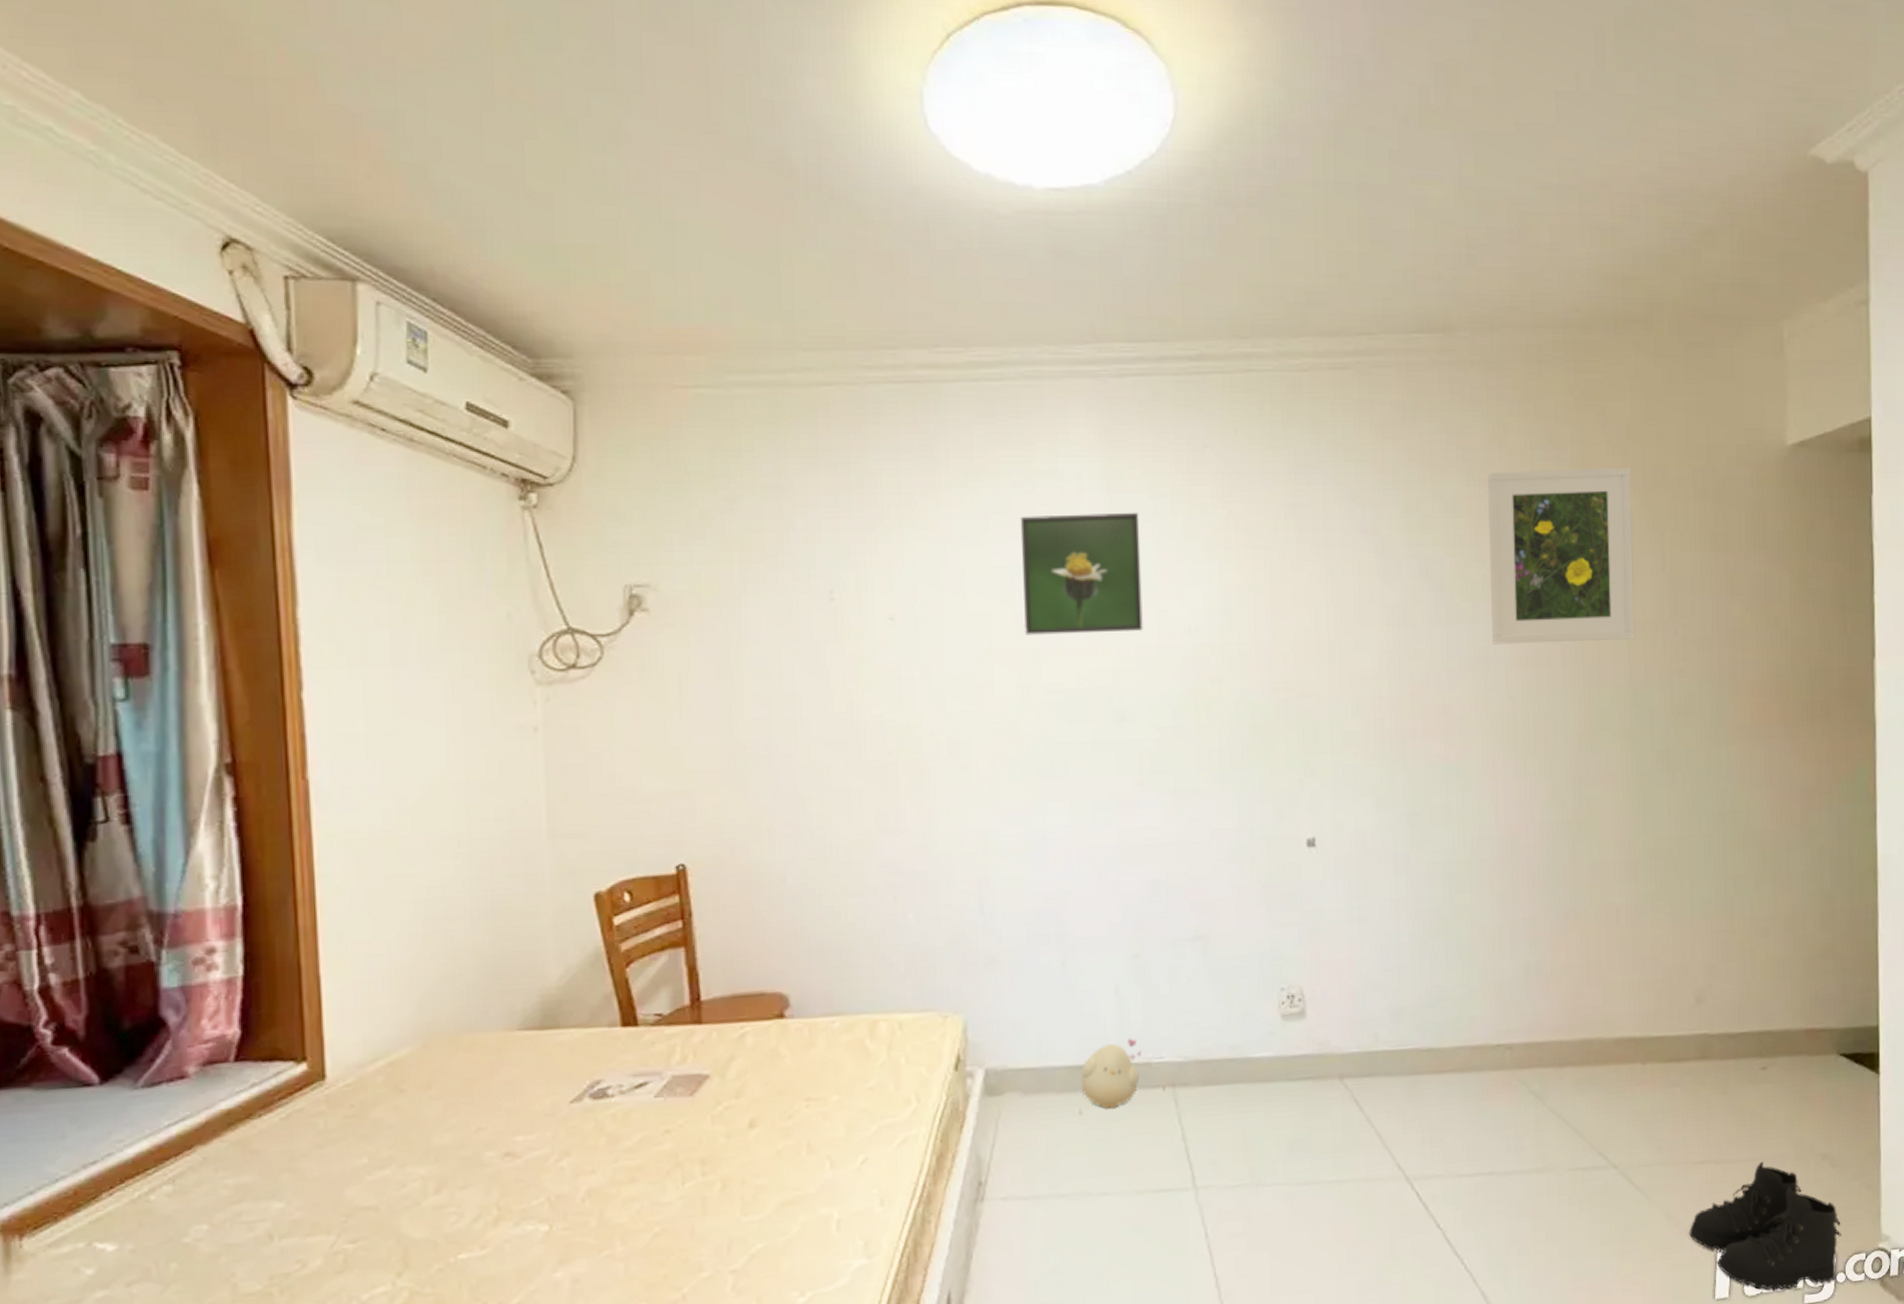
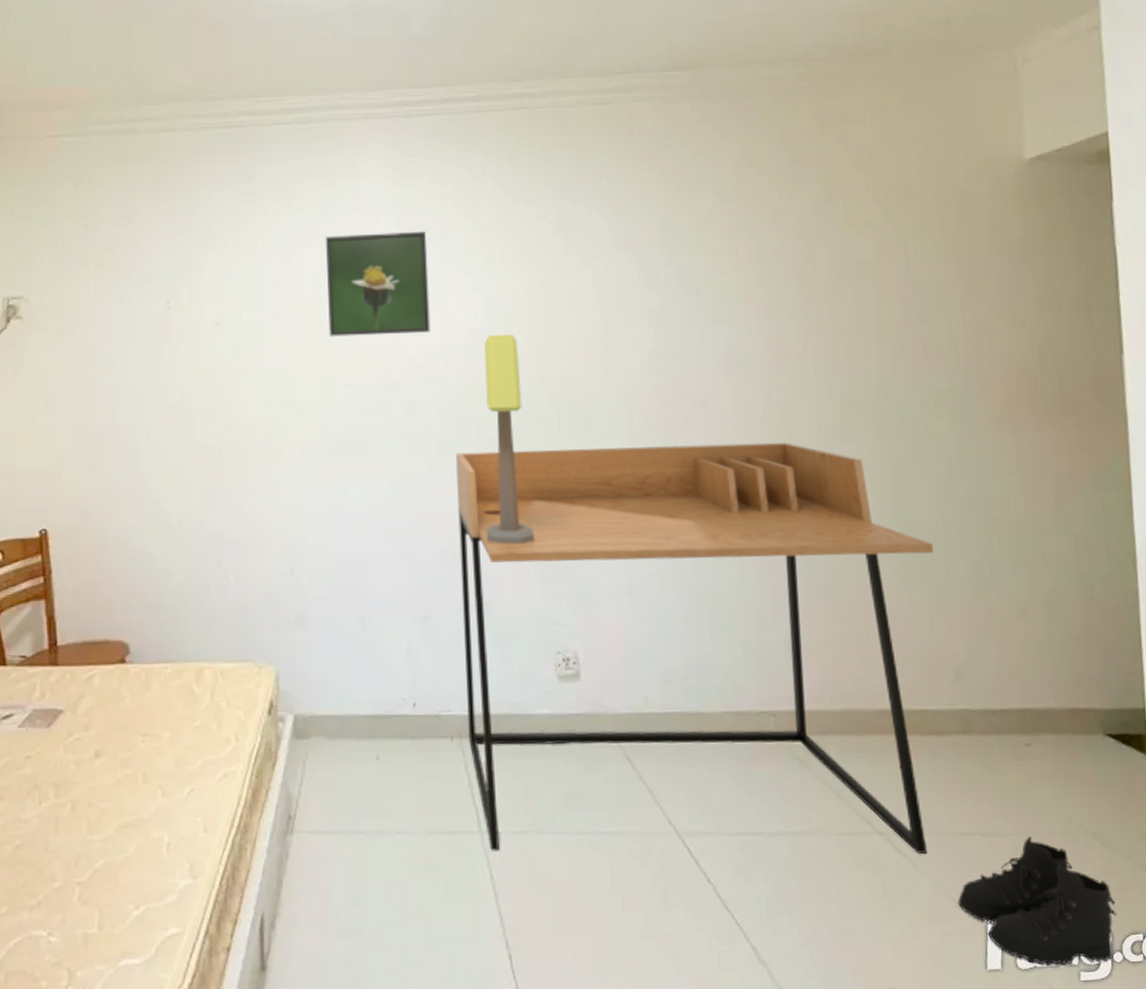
plush toy: present [1080,1038,1143,1109] -> none [377,692,432,755]
desk: none [1171,753,1678,1208] -> present [456,442,933,854]
table lamp: none [1204,632,1258,871] -> present [484,333,535,545]
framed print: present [1487,467,1635,645] -> none [738,182,883,343]

